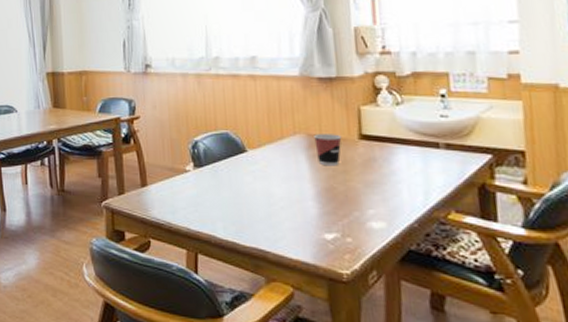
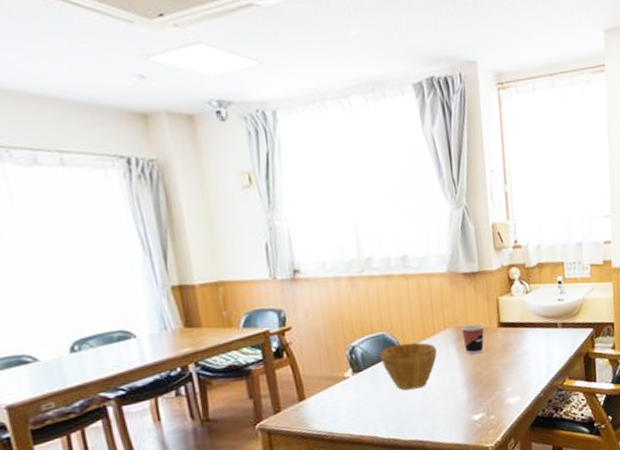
bowl: none [222,144,284,193] -> present [379,342,437,391]

